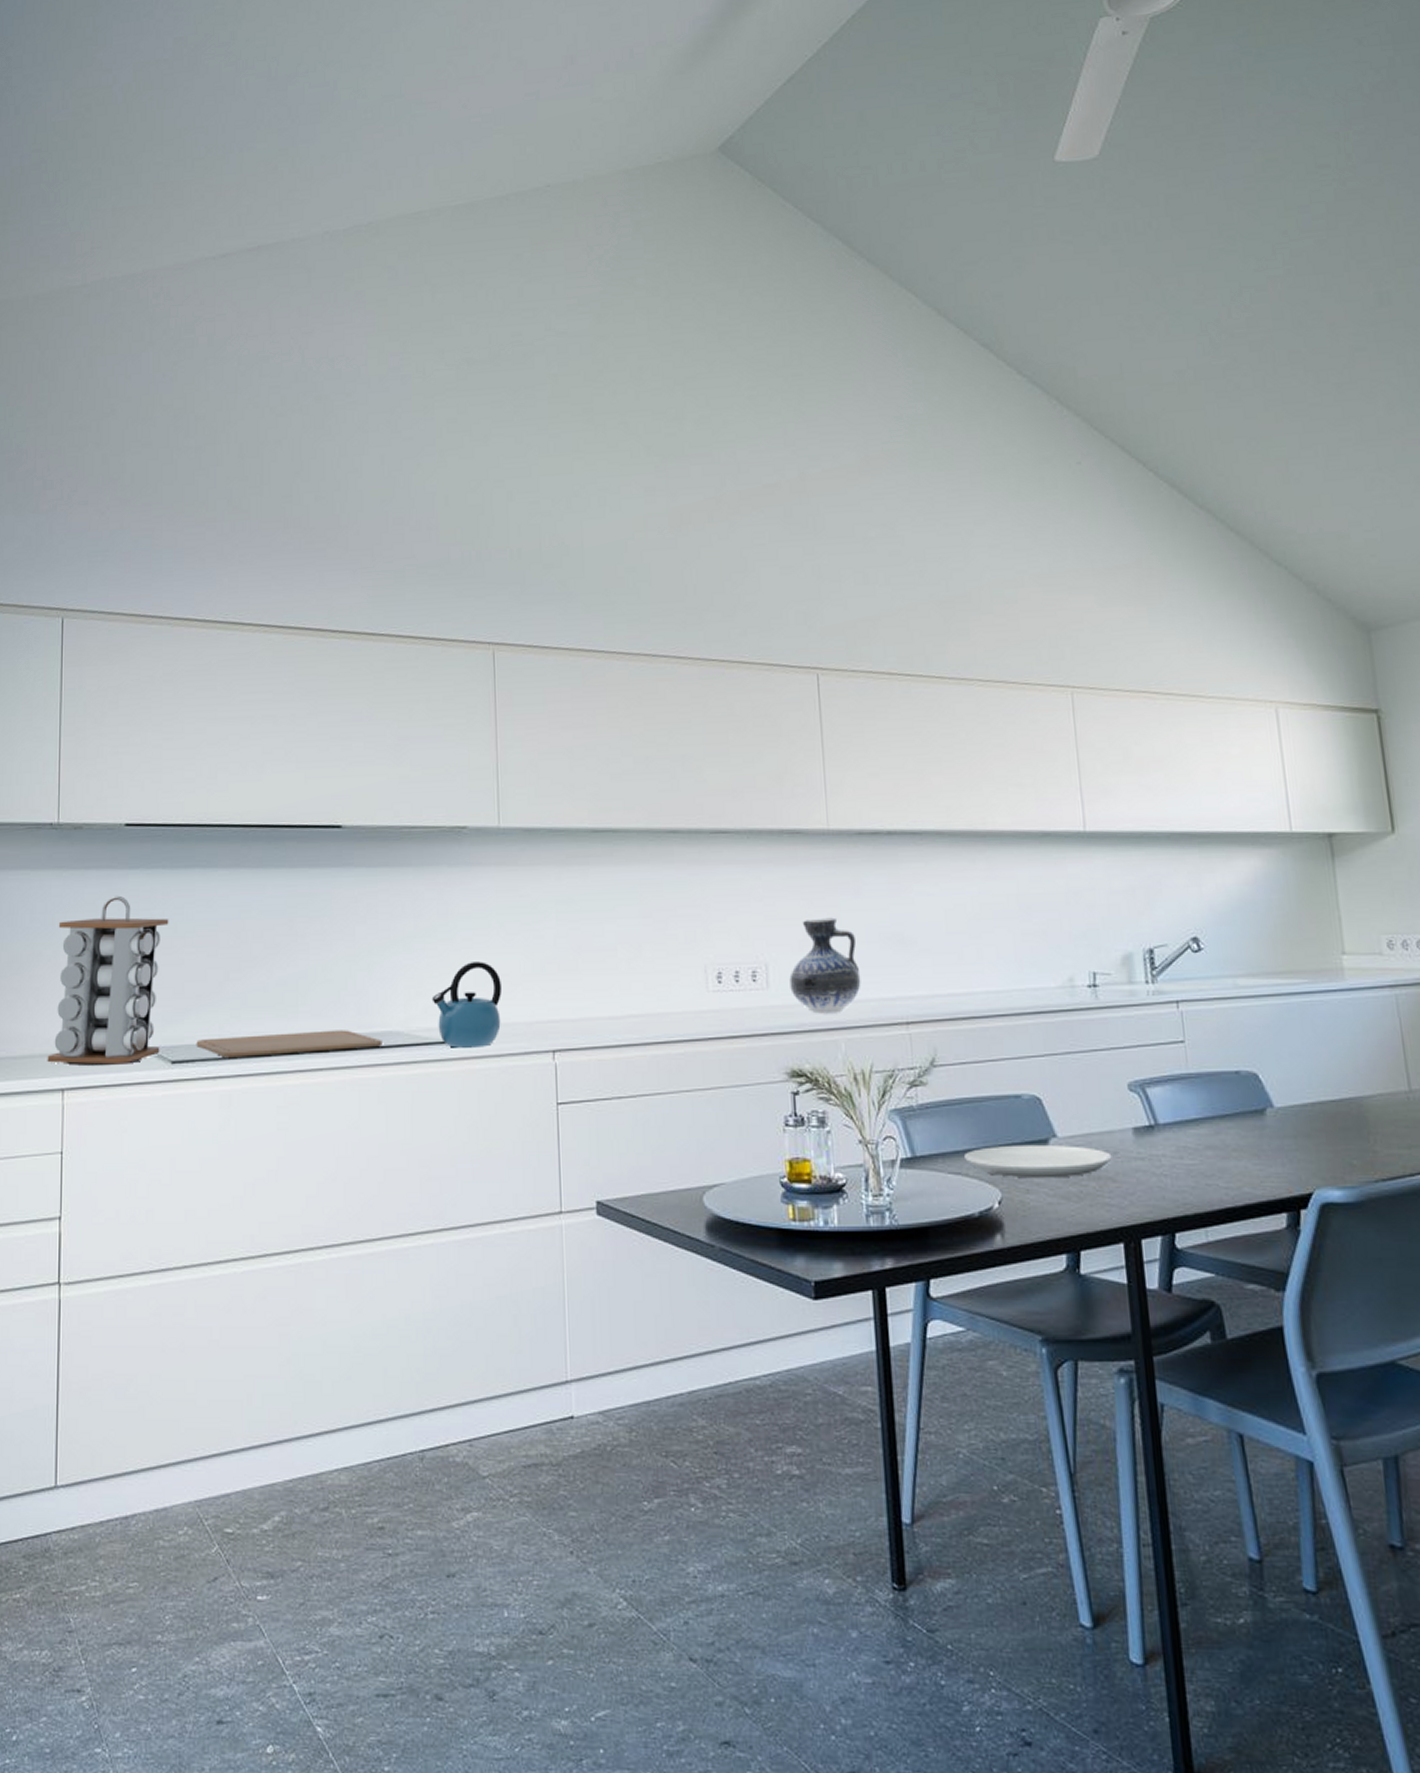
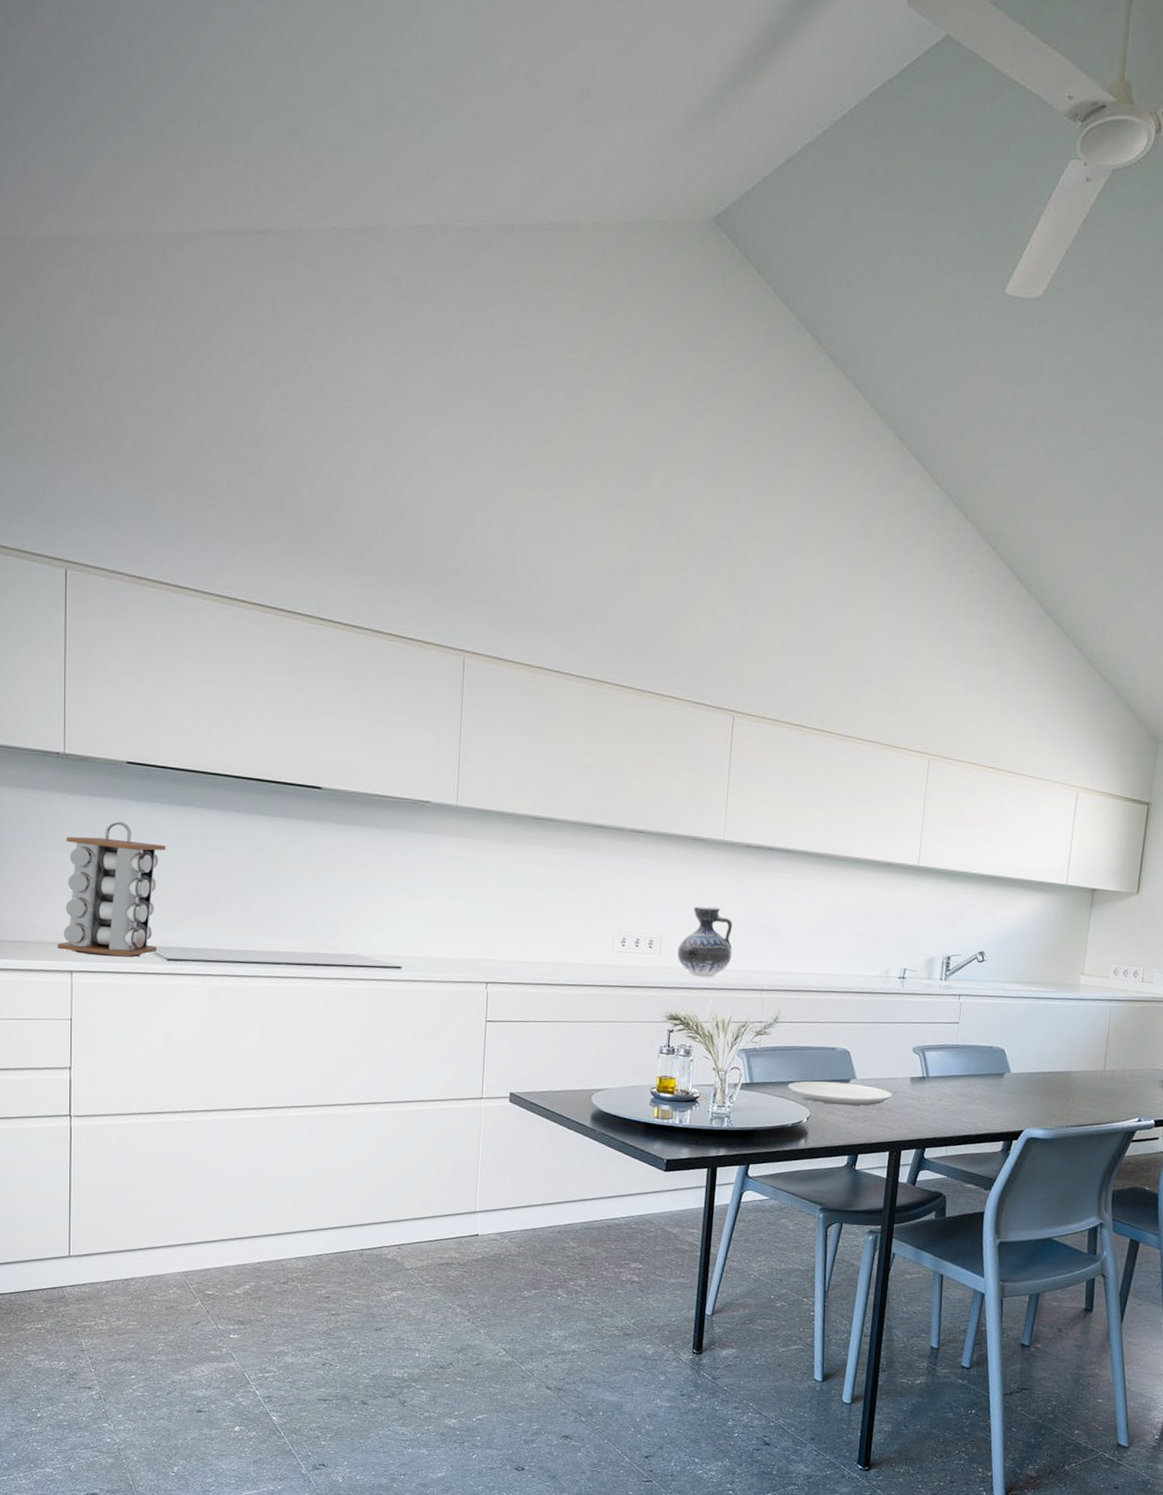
chopping board: present [196,1030,382,1058] -> none [188,944,347,966]
kettle: present [431,962,501,1049] -> none [390,909,449,975]

